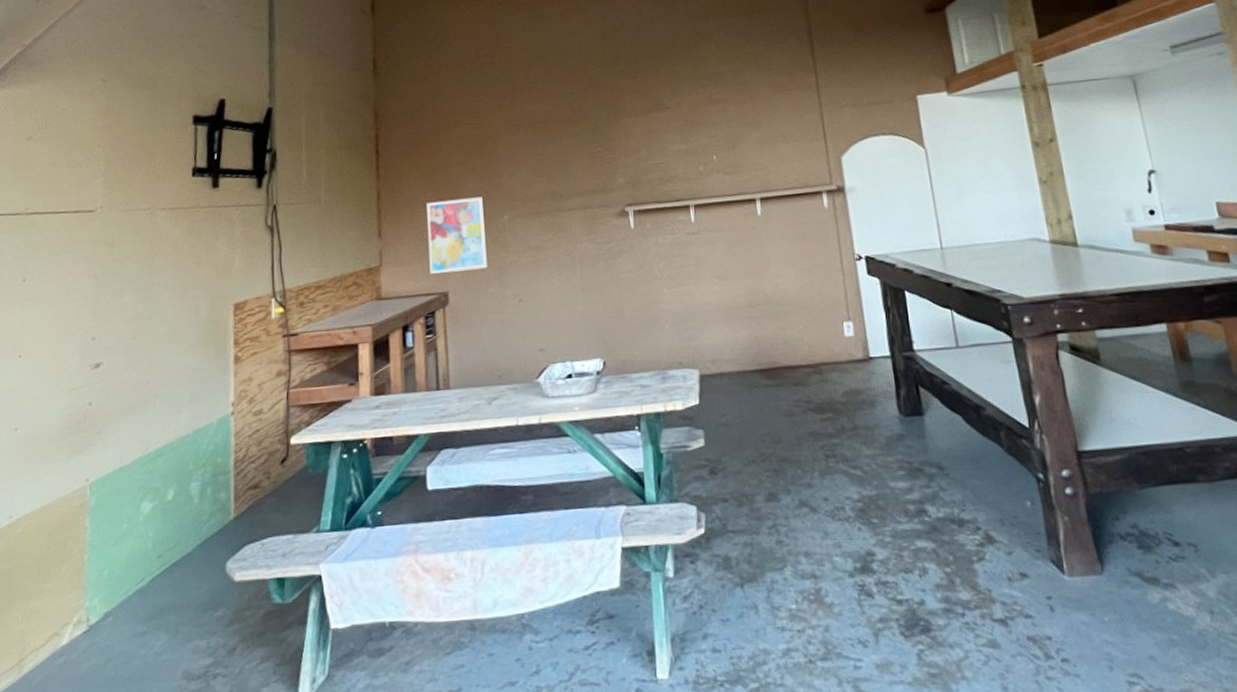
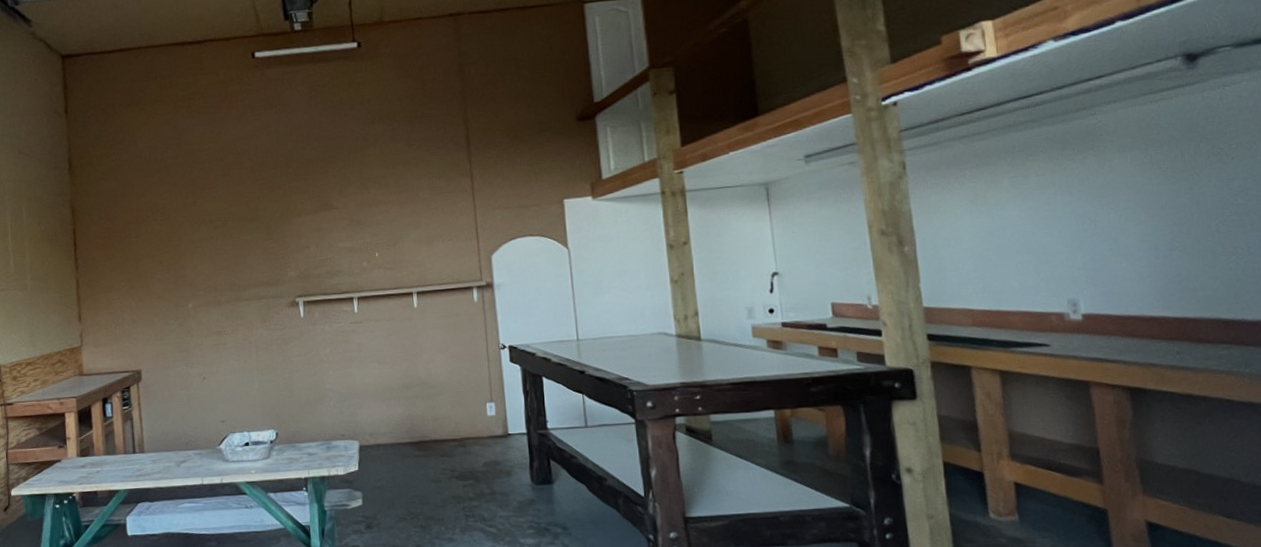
wall art: present [426,196,488,274] -> none [120,286,175,354]

